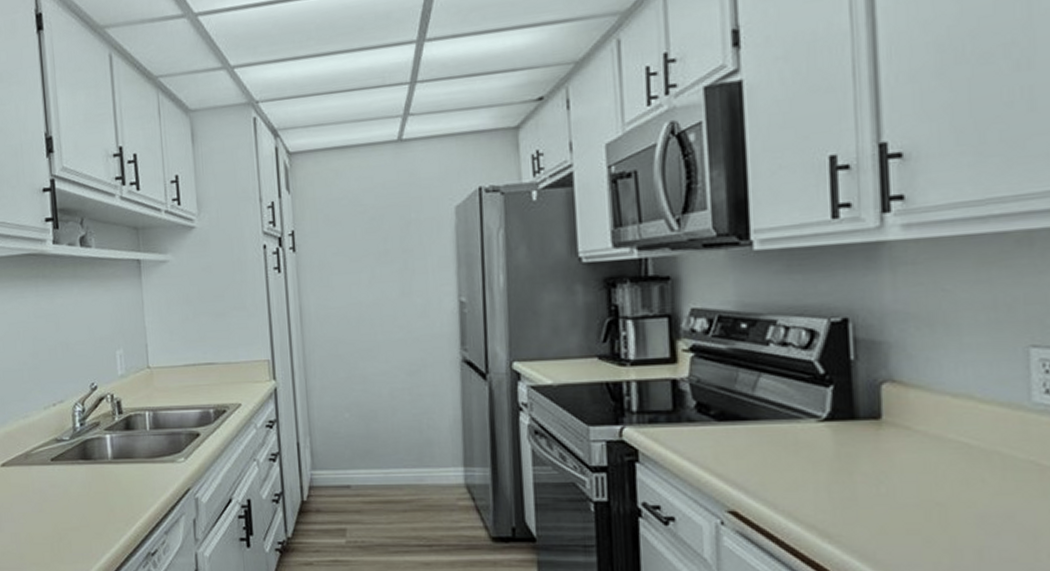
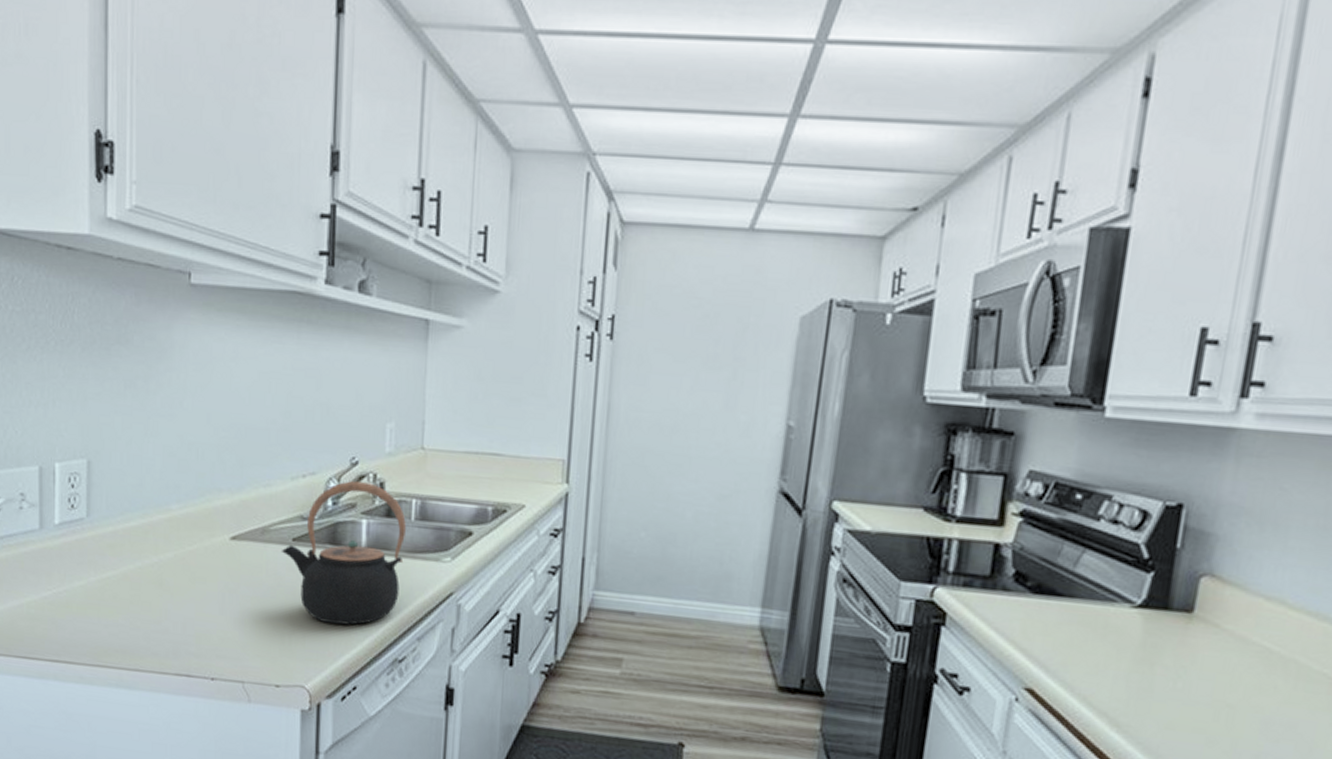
teapot: none [42,403,145,529] -> present [281,481,406,625]

